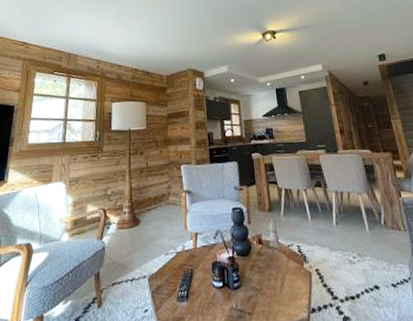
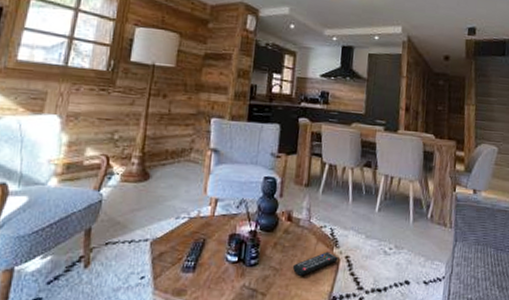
remote control: none [270,267,310,293] -> present [292,251,338,276]

